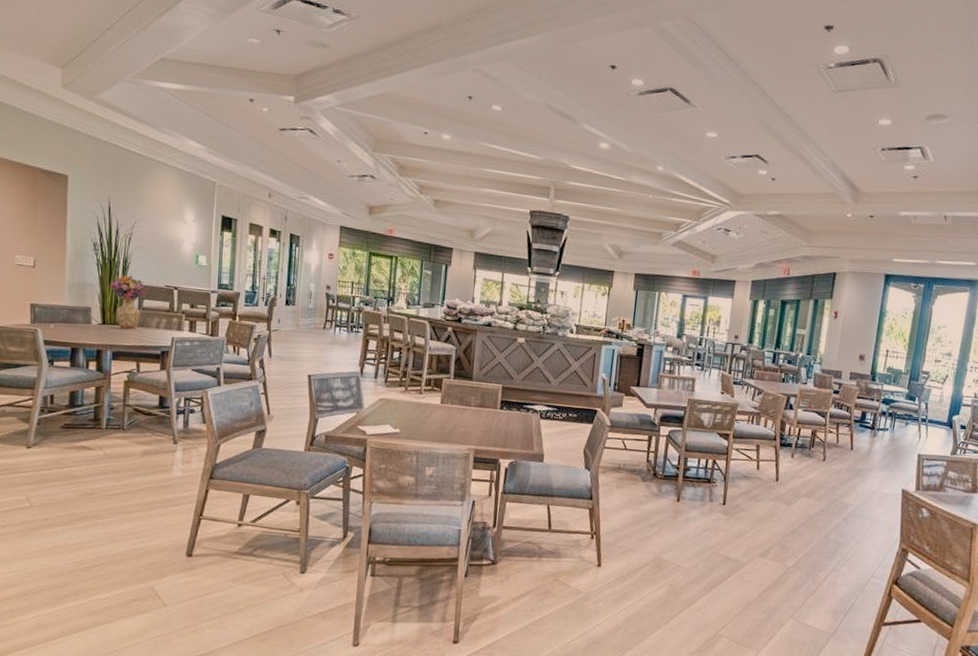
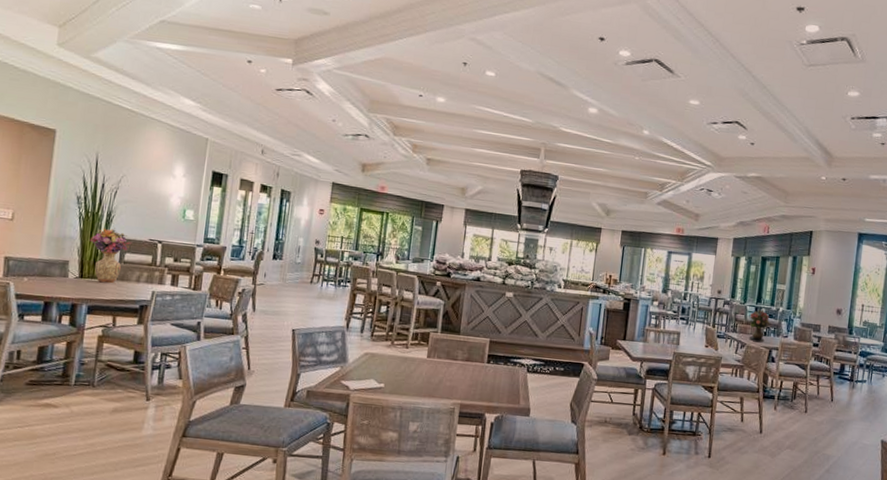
bouquet: none [766,355,789,390] -> present [749,309,770,343]

